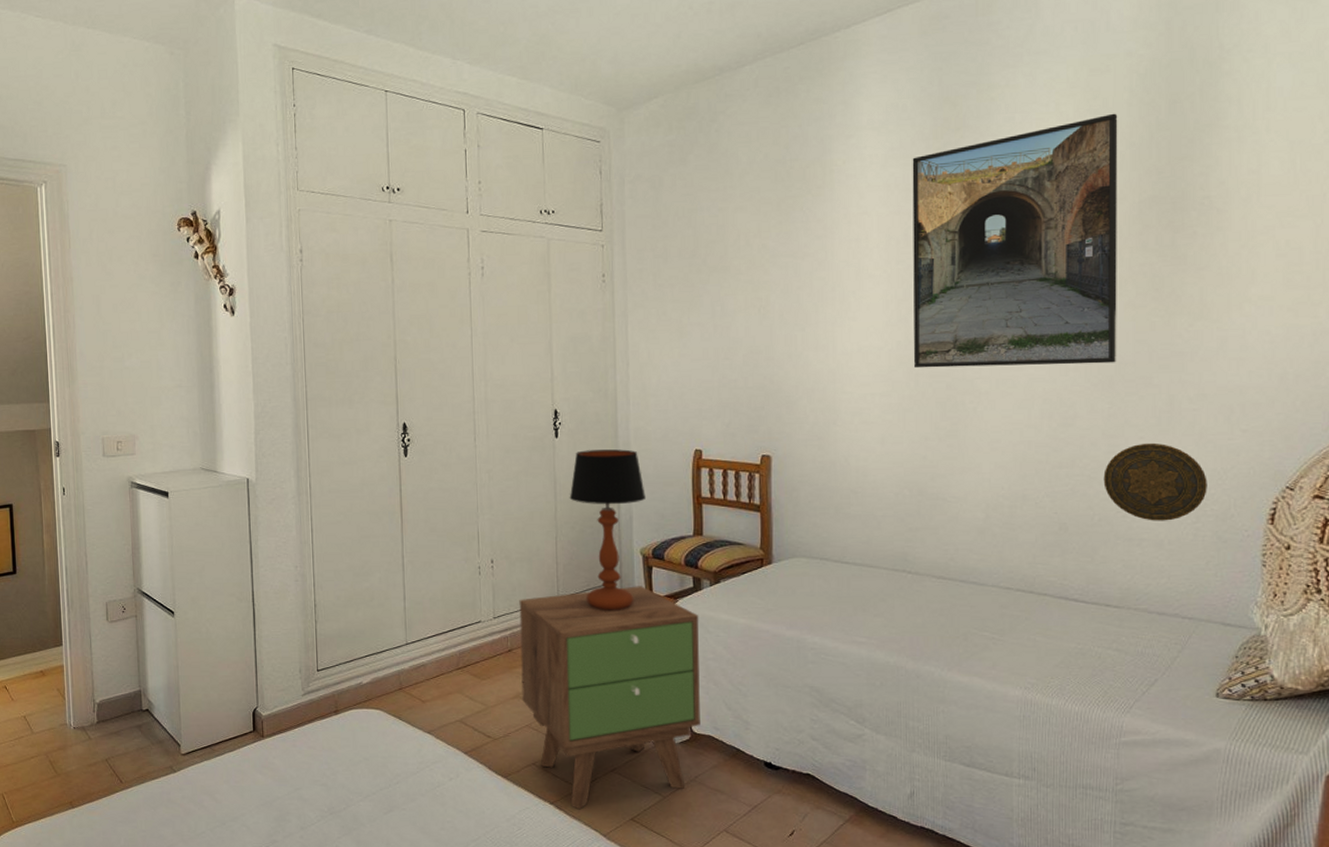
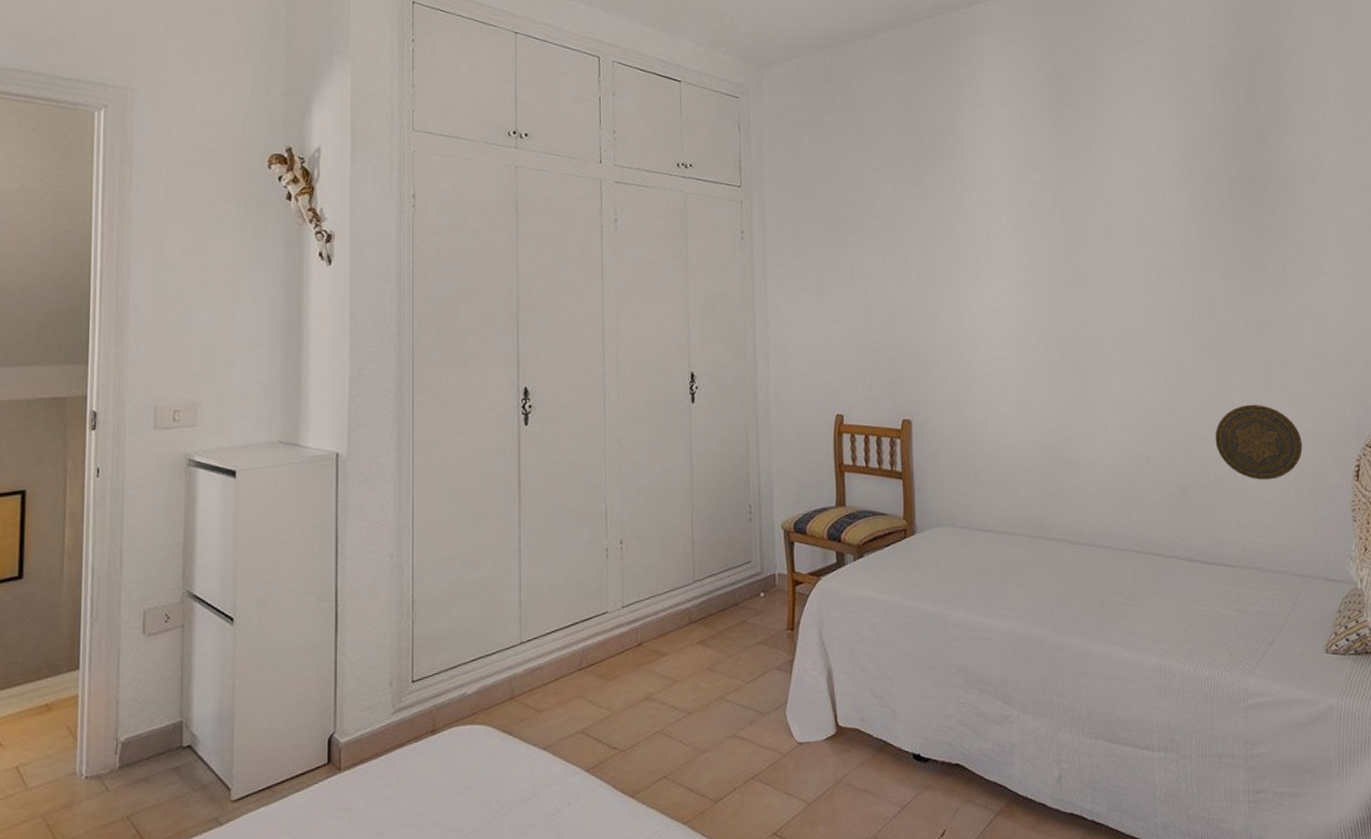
nightstand: present [519,586,700,810] -> none [651,563,846,828]
table lamp: present [569,449,646,610] -> none [706,415,787,593]
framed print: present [912,113,1118,368] -> none [1032,99,1219,332]

